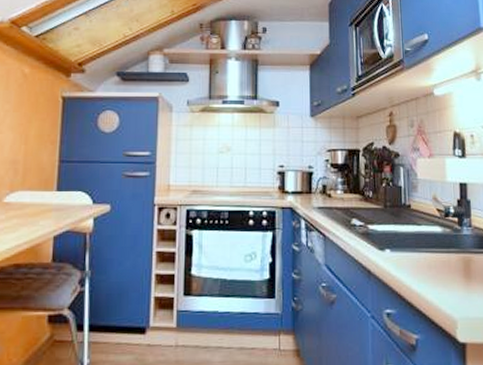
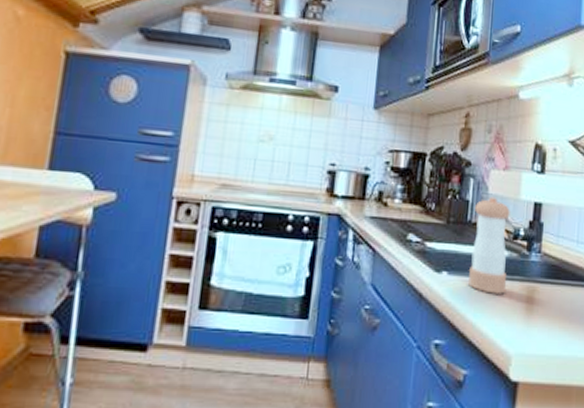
pepper shaker: none [406,181,445,266] -> present [467,196,510,294]

